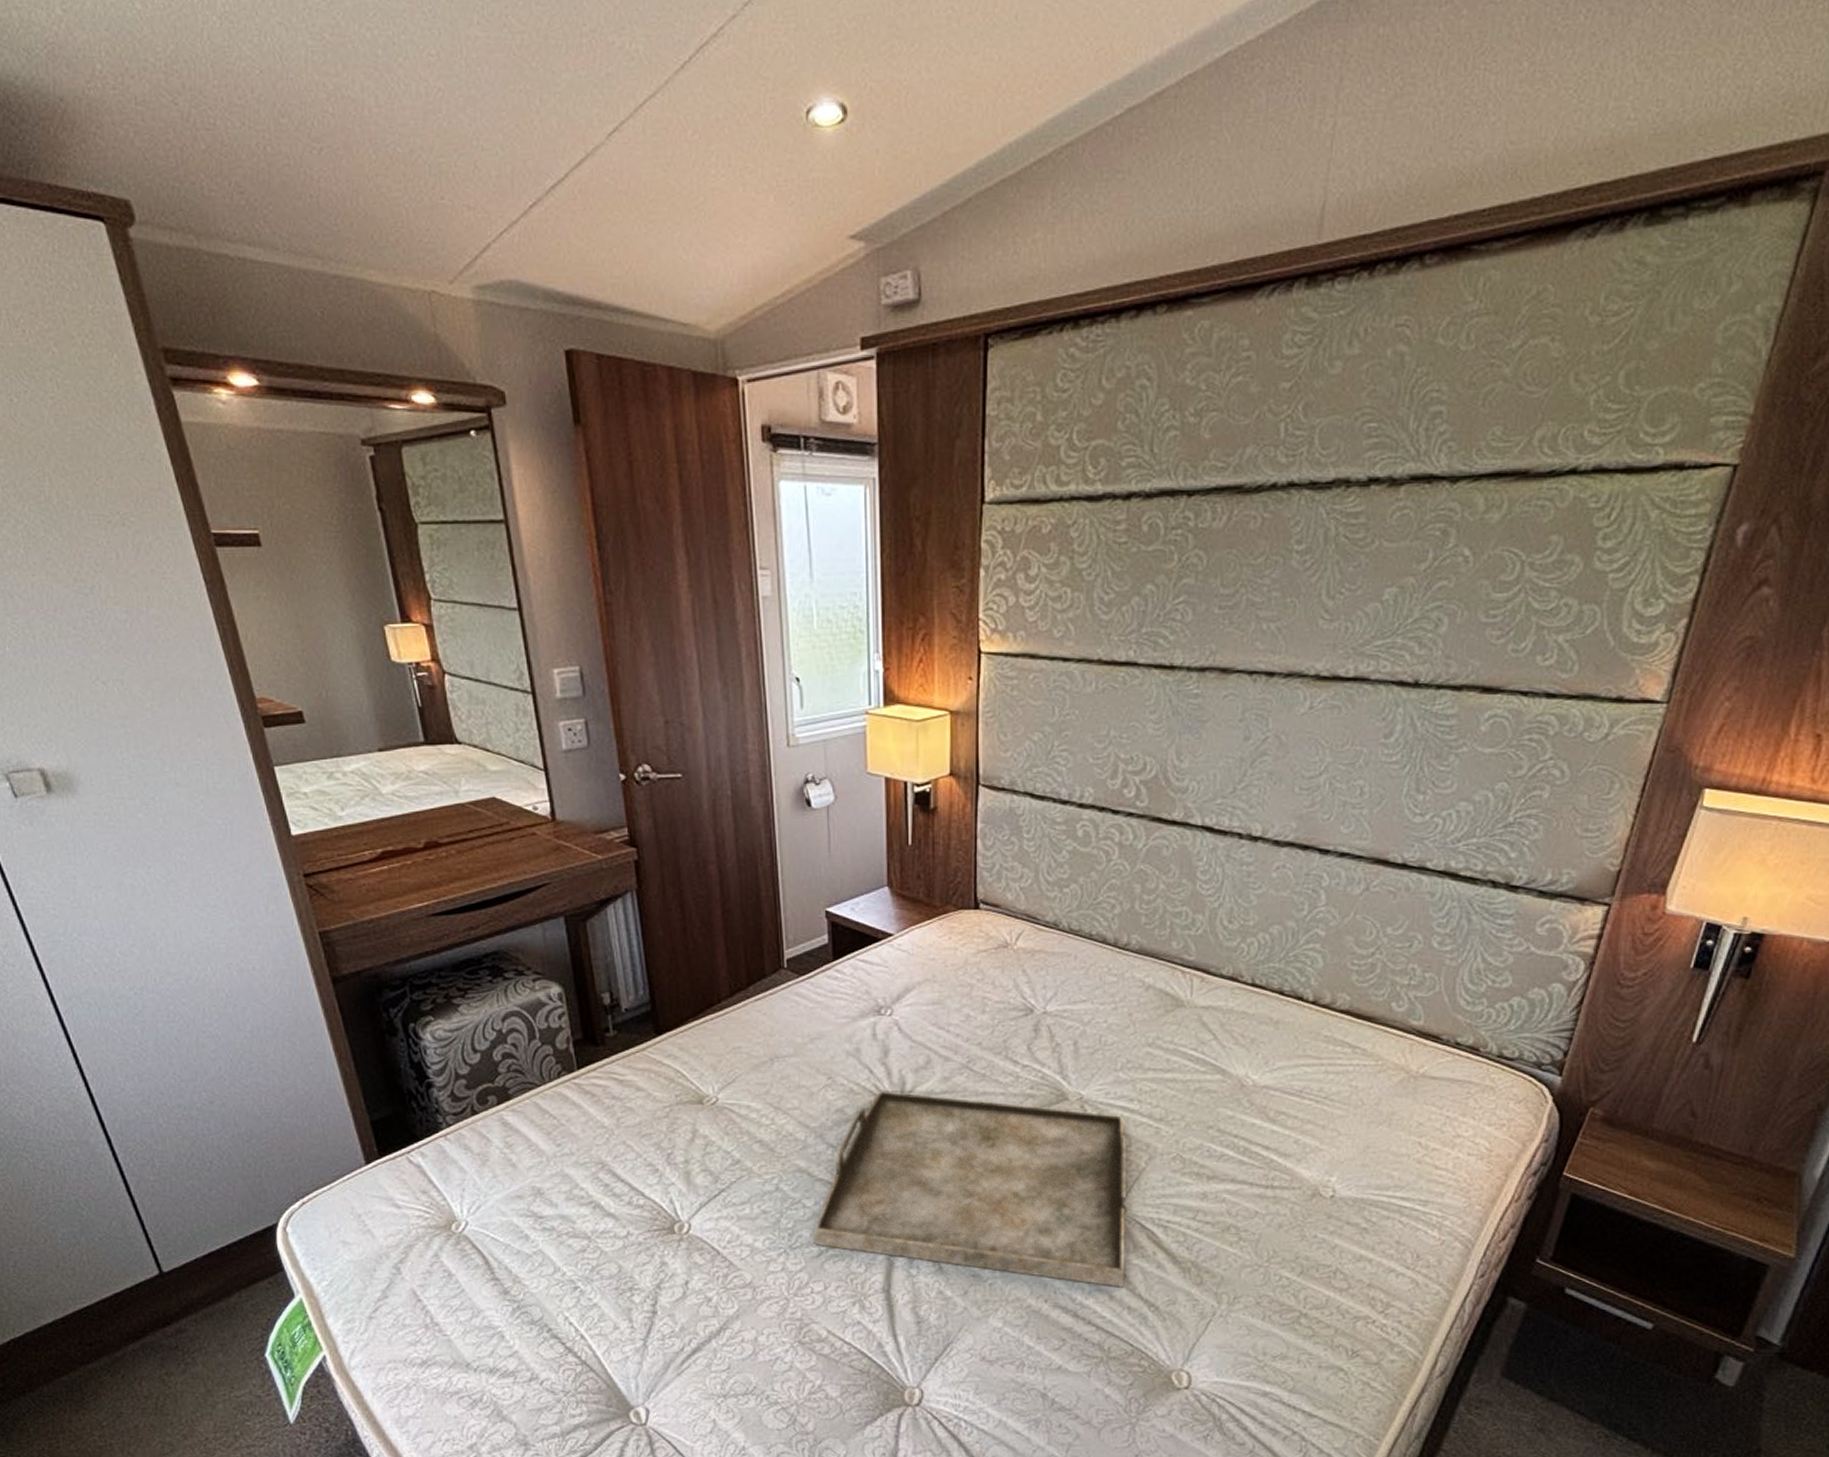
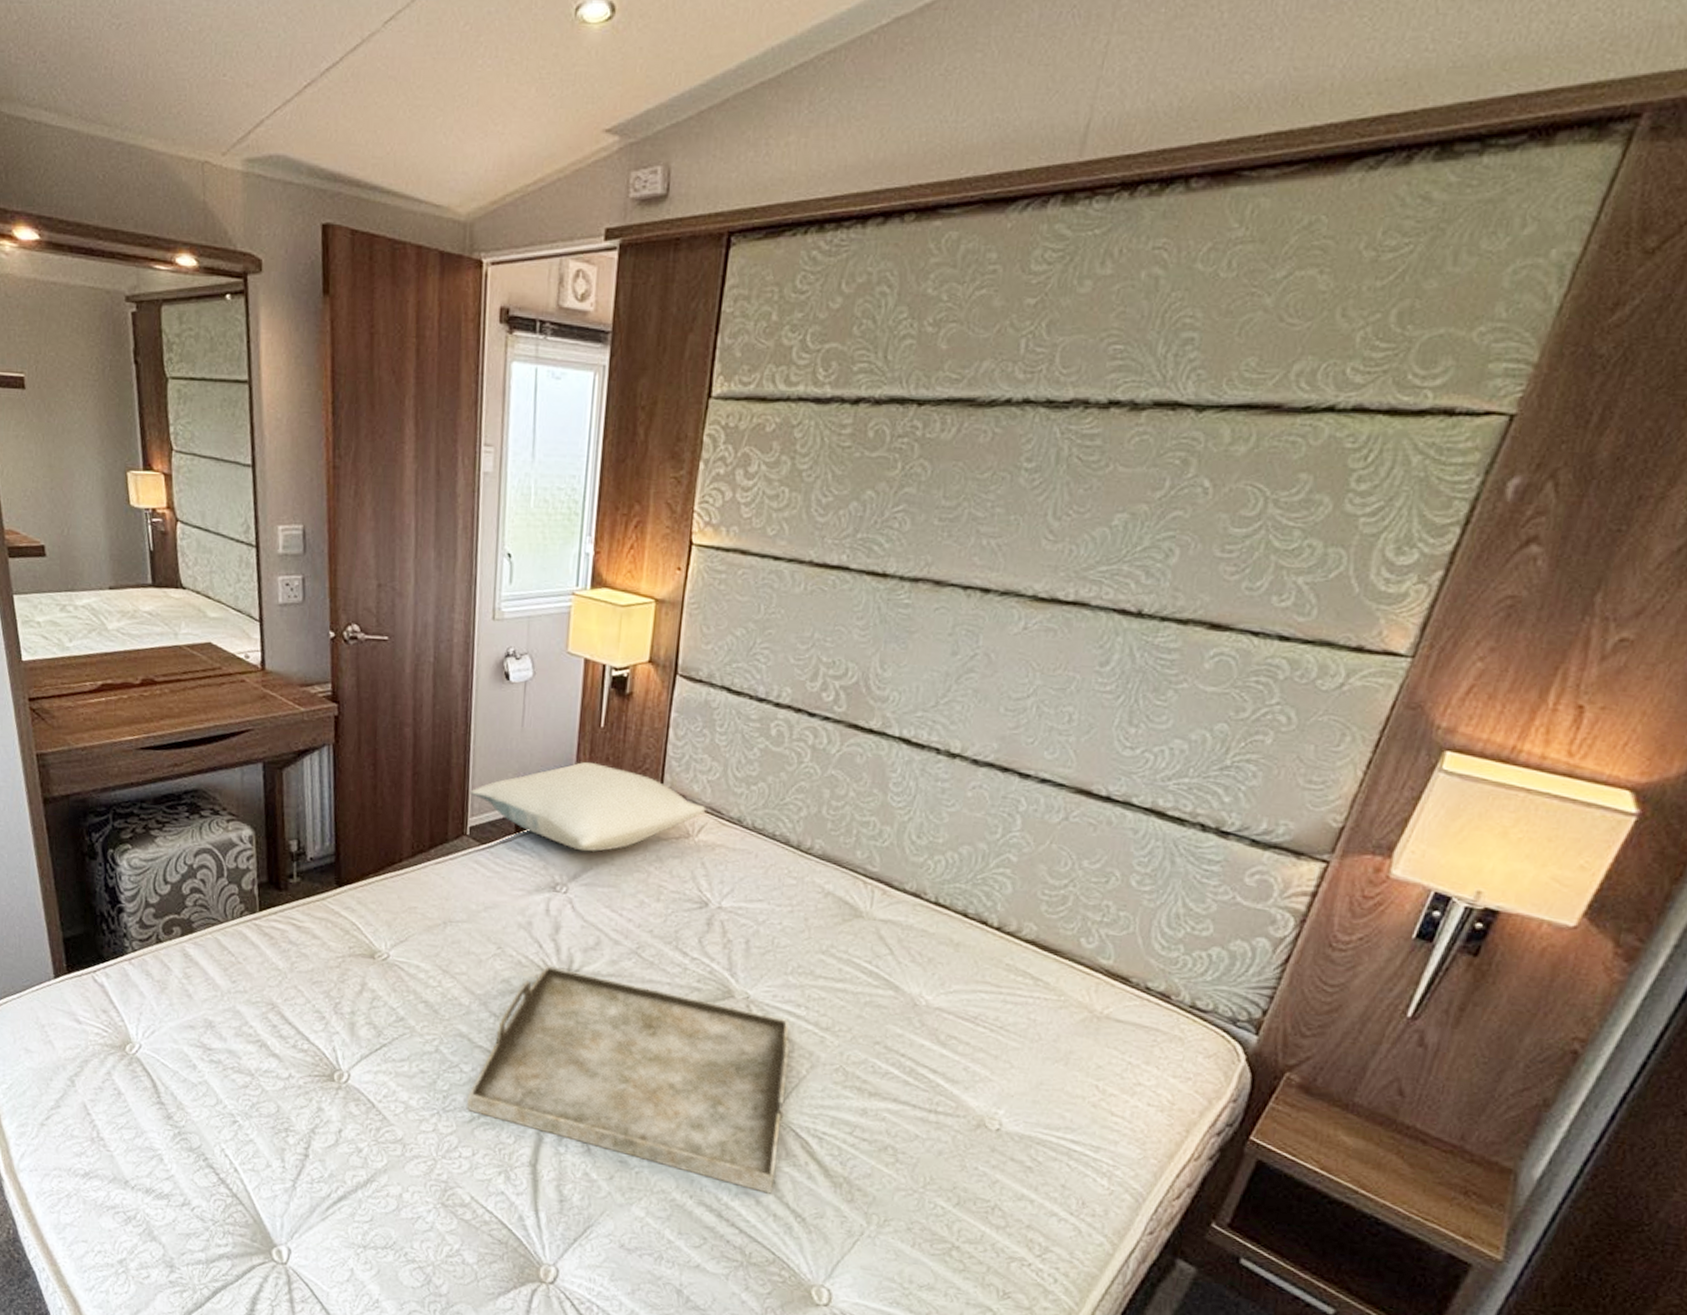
pillow: none [783,881,1022,972] -> present [470,761,706,852]

